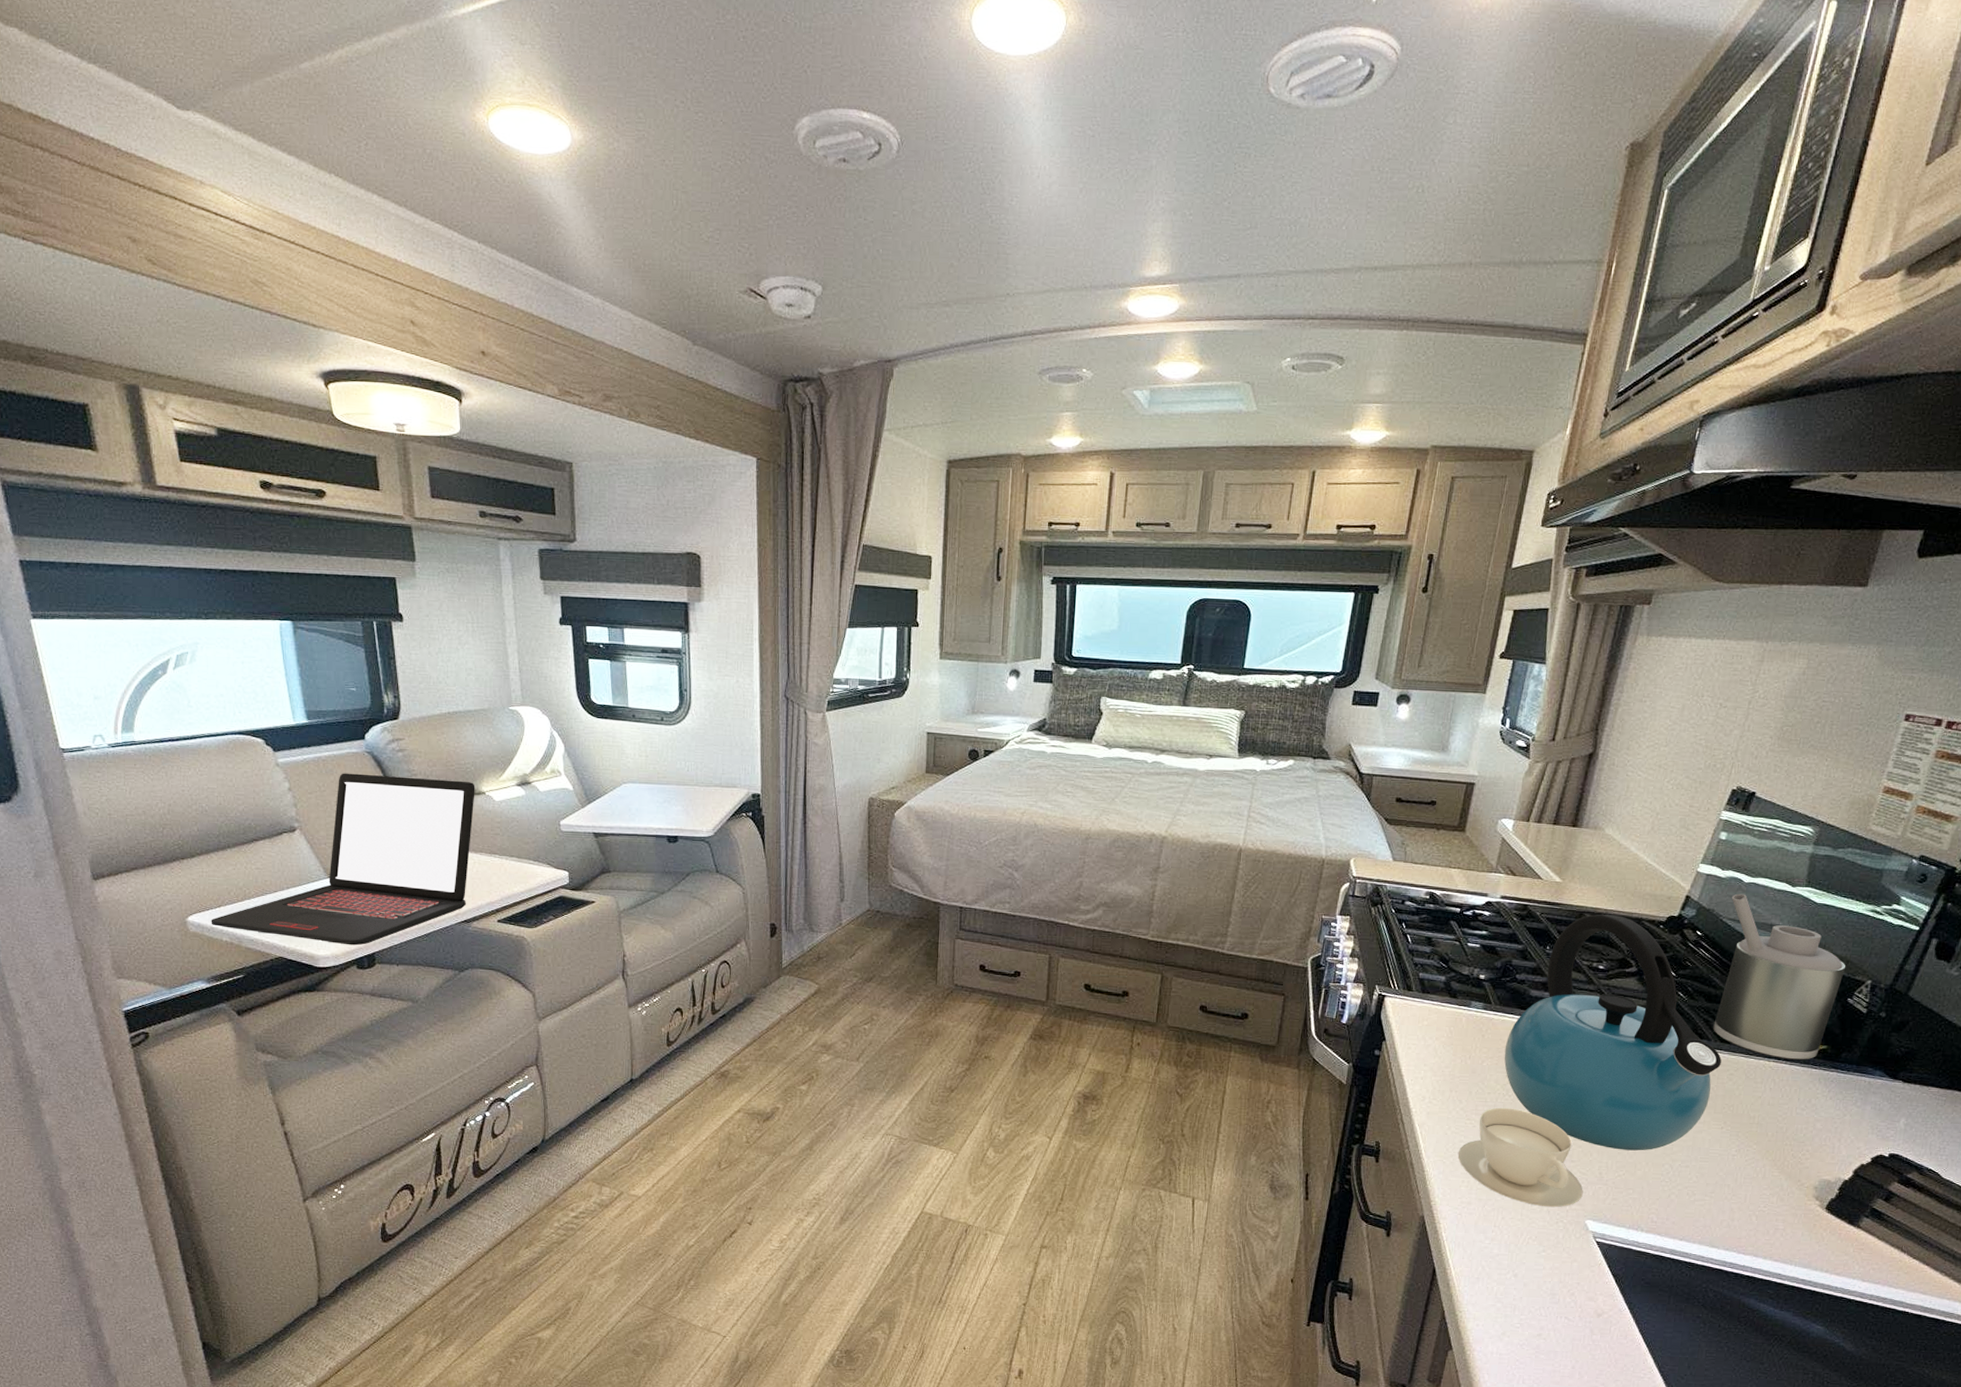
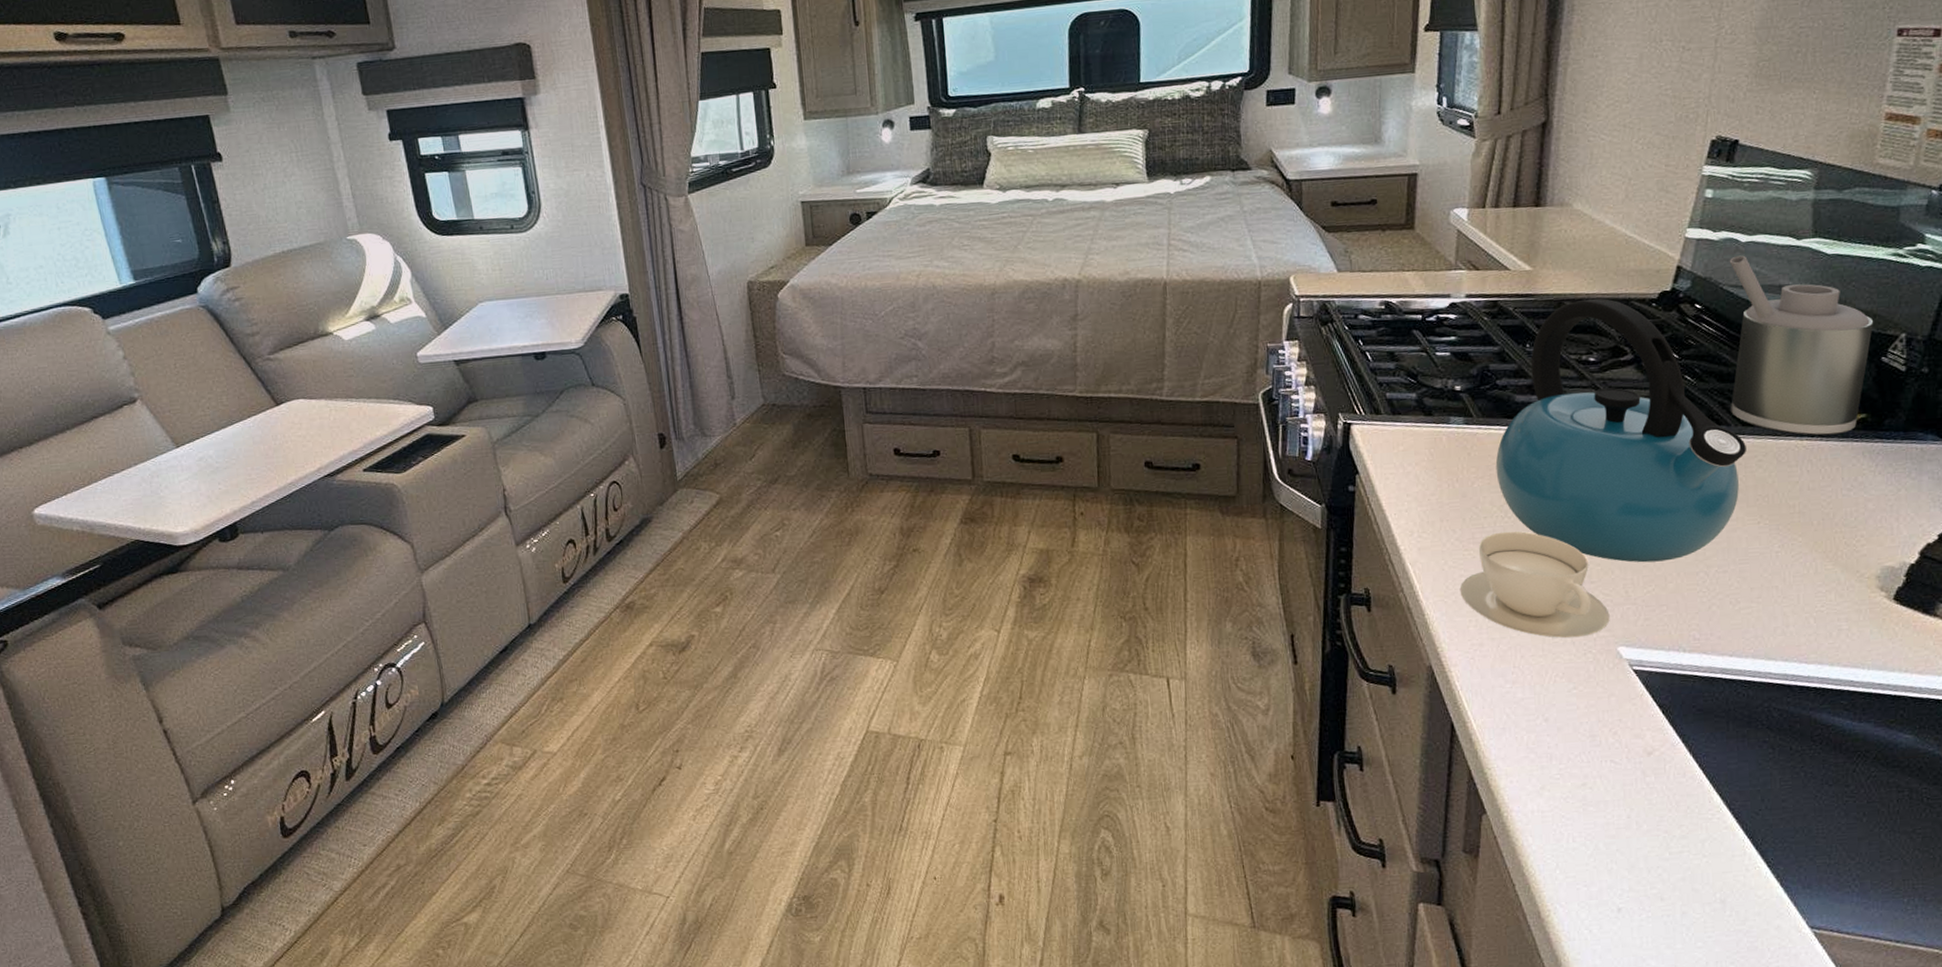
laptop: present [211,773,475,946] -> none [58,323,327,518]

